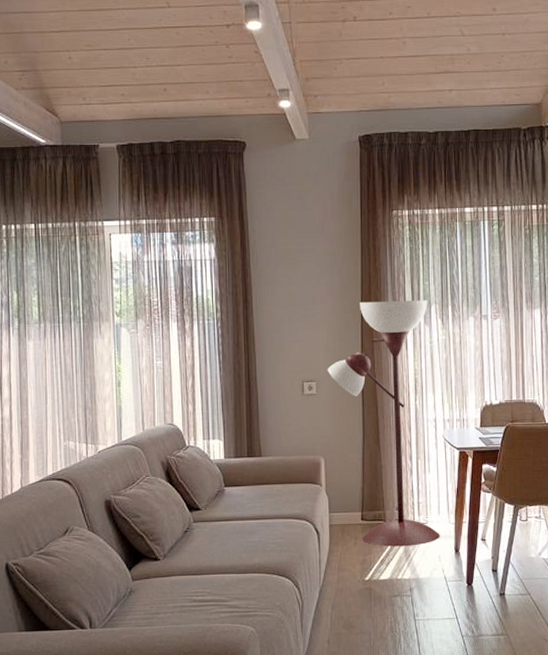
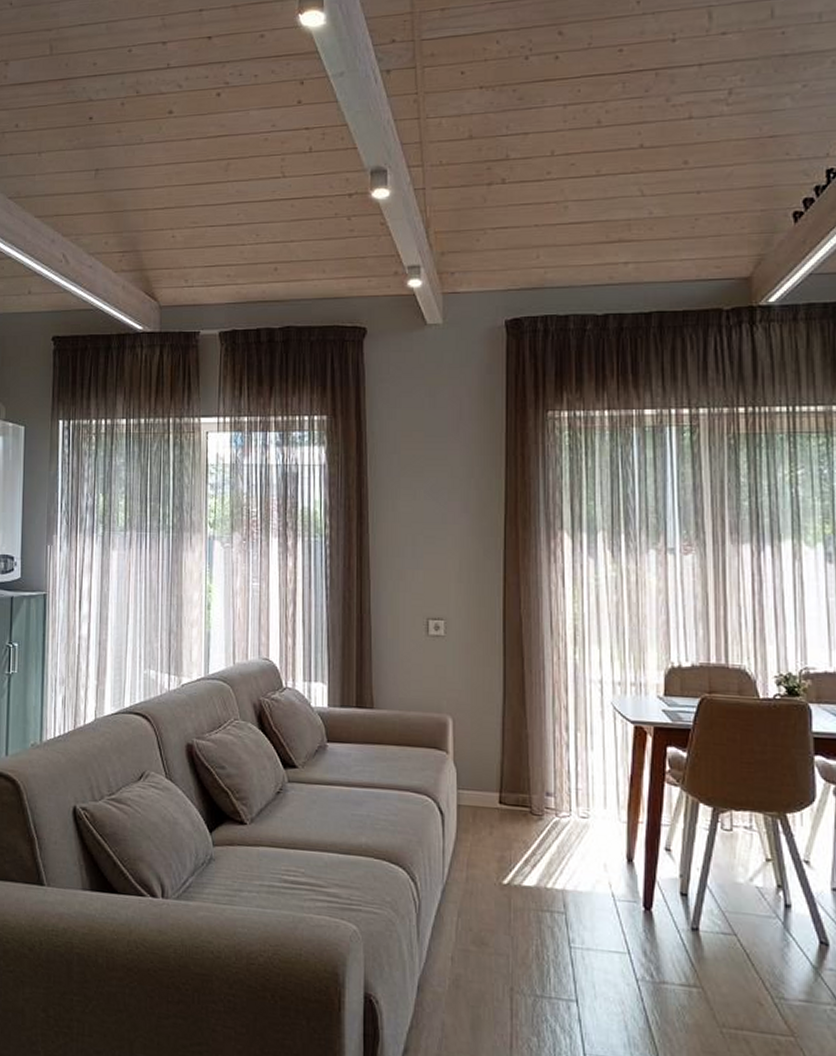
floor lamp: present [327,300,440,547] -> none [459,523,607,847]

